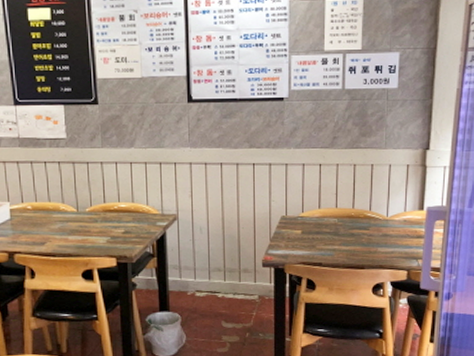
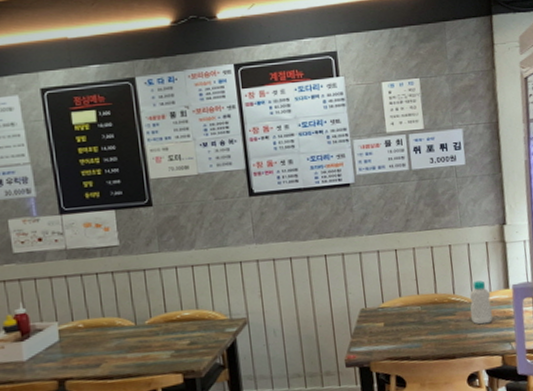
bottle: none [383,200,405,241] -> present [469,280,493,325]

